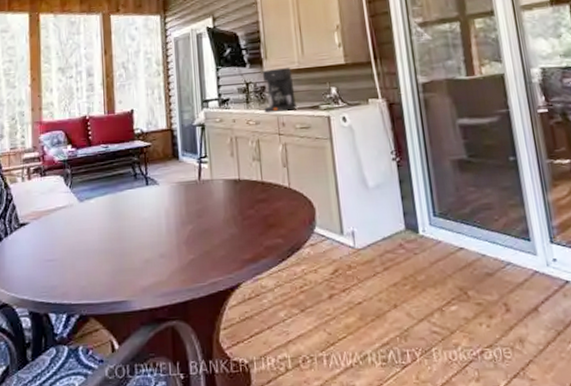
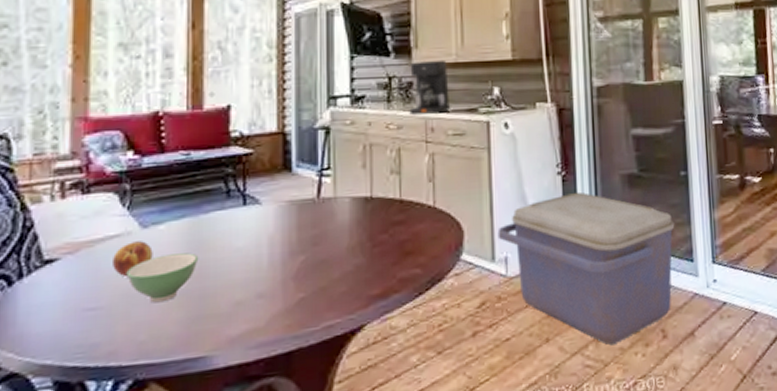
fruit: none [62,211,88,238] -> present [113,241,153,278]
bowl: none [71,221,118,258] -> present [126,252,199,303]
cooler: none [343,175,512,314] -> present [497,192,675,344]

